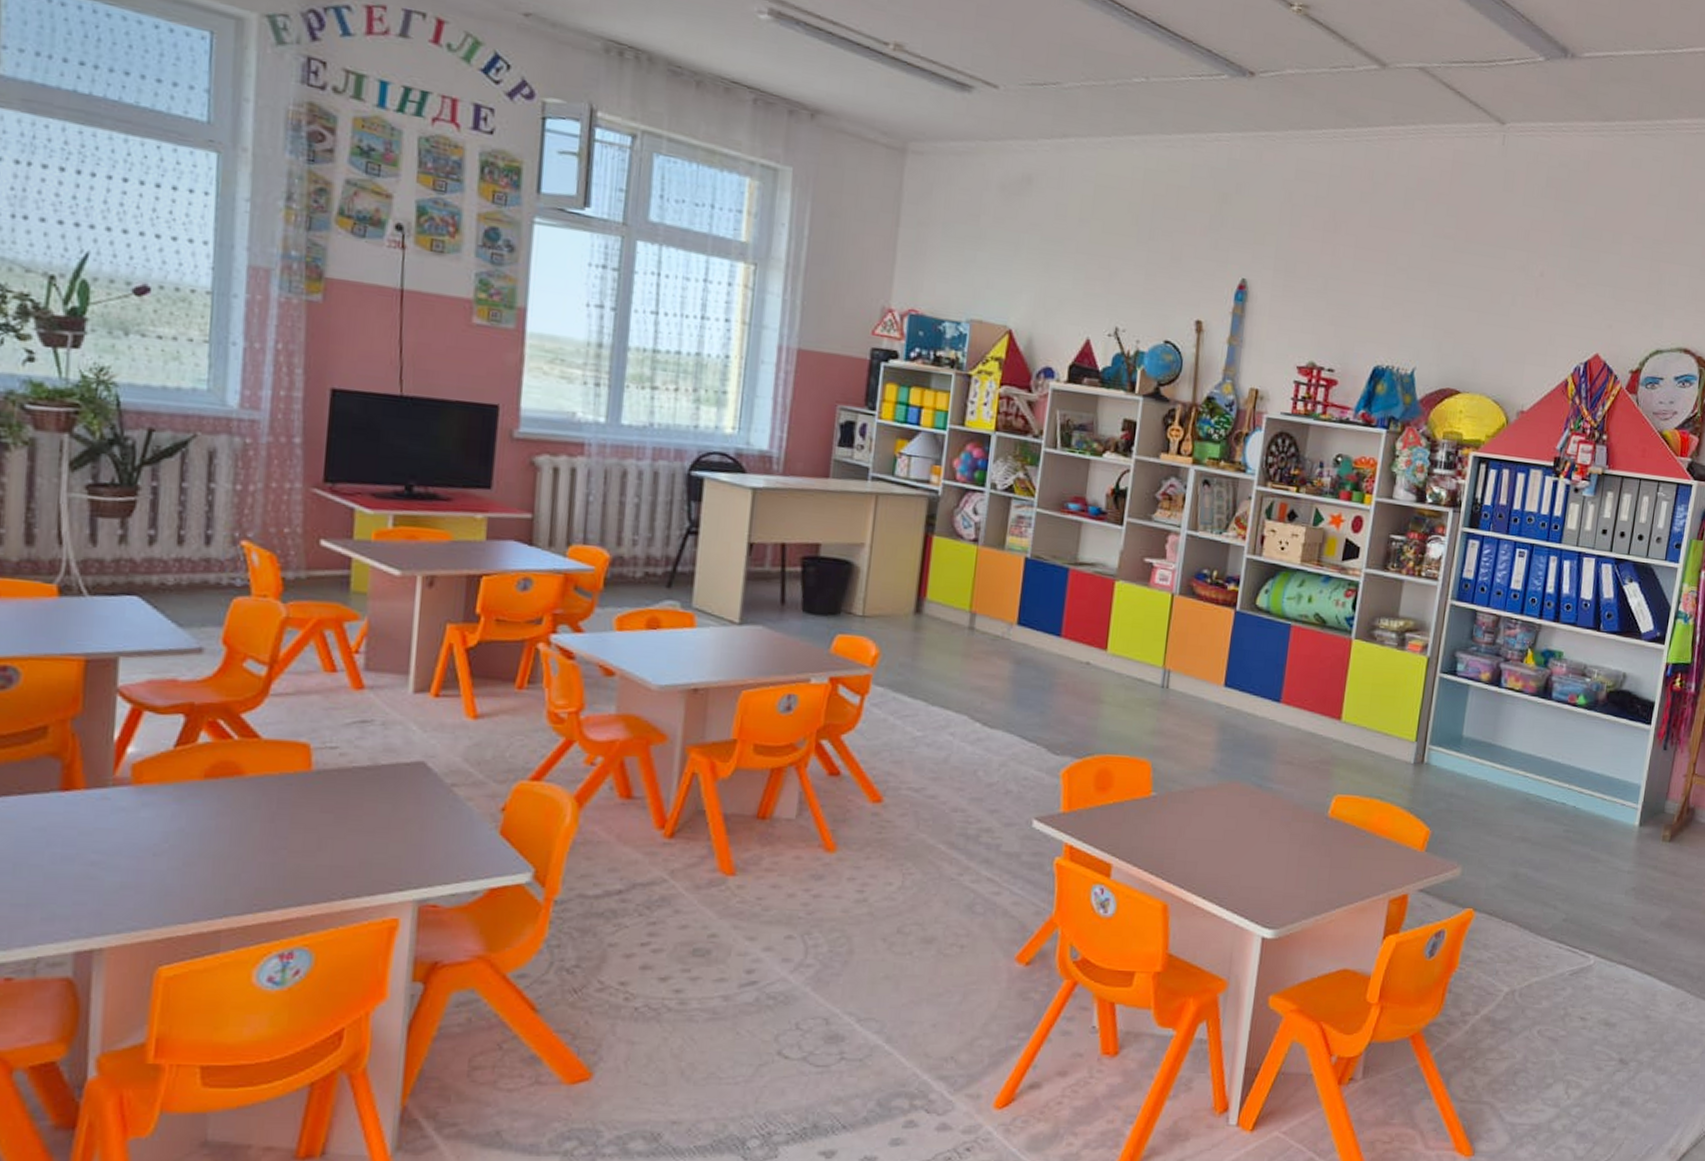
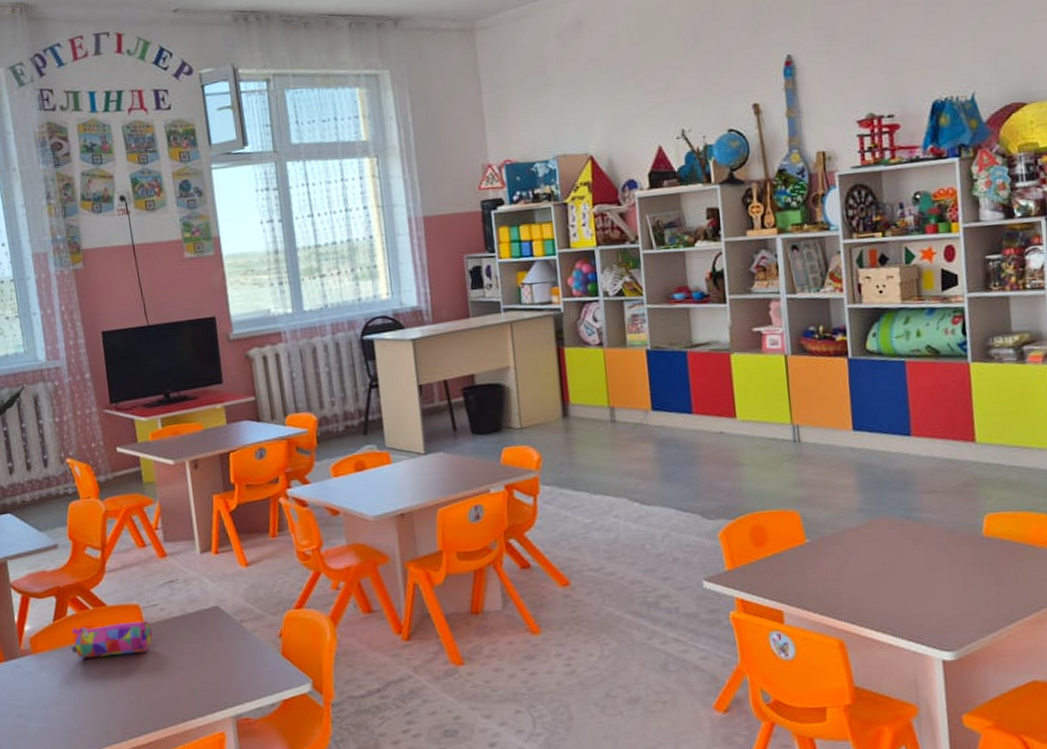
pencil case: none [194,760,323,805] -> present [71,620,153,659]

